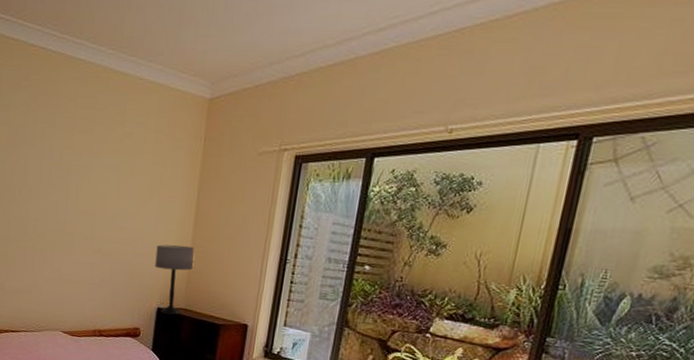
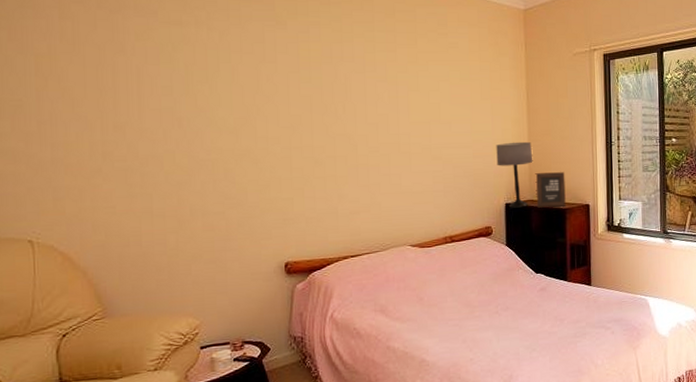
picture frame: none [190,281,226,322] -> present [536,172,566,208]

